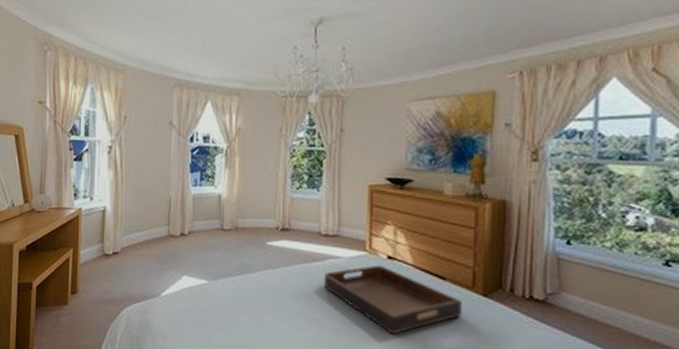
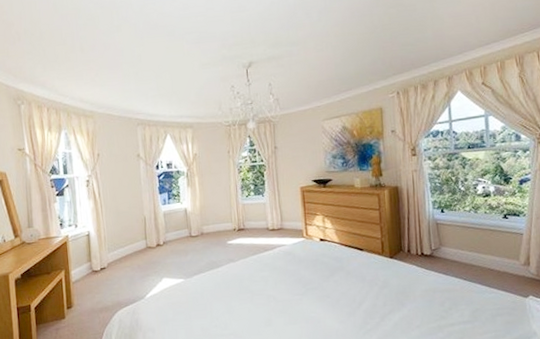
serving tray: present [324,265,462,335] -> none [275,246,377,298]

